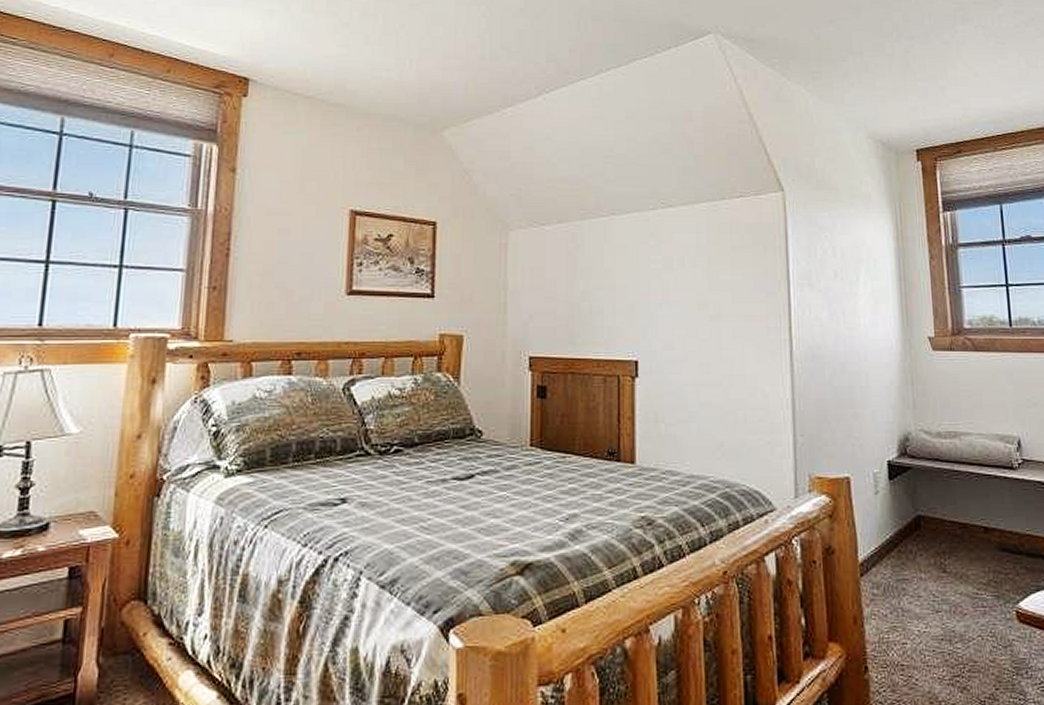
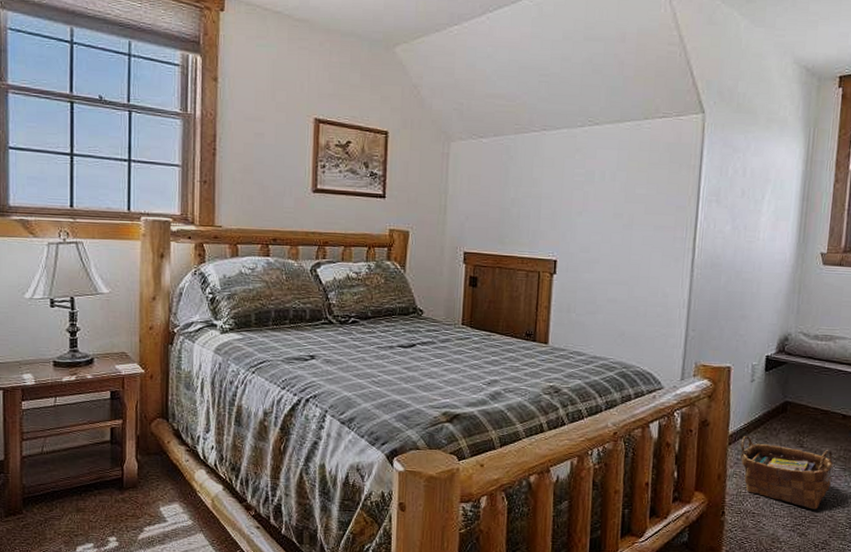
woven basket: none [874,563,987,654] -> present [740,436,835,510]

